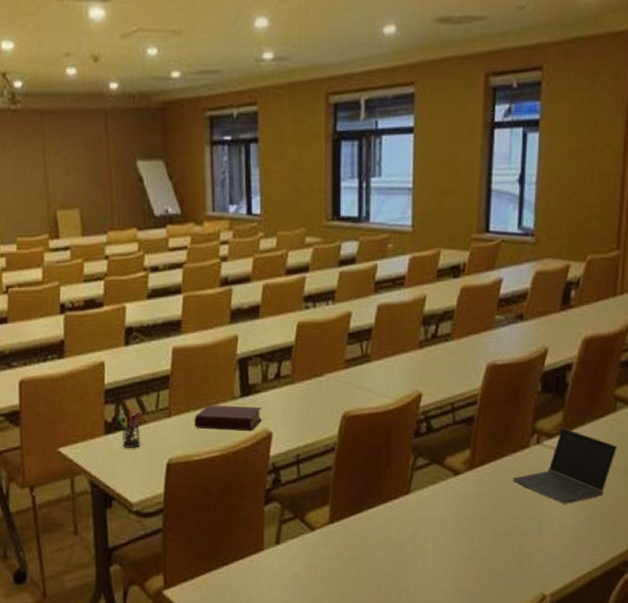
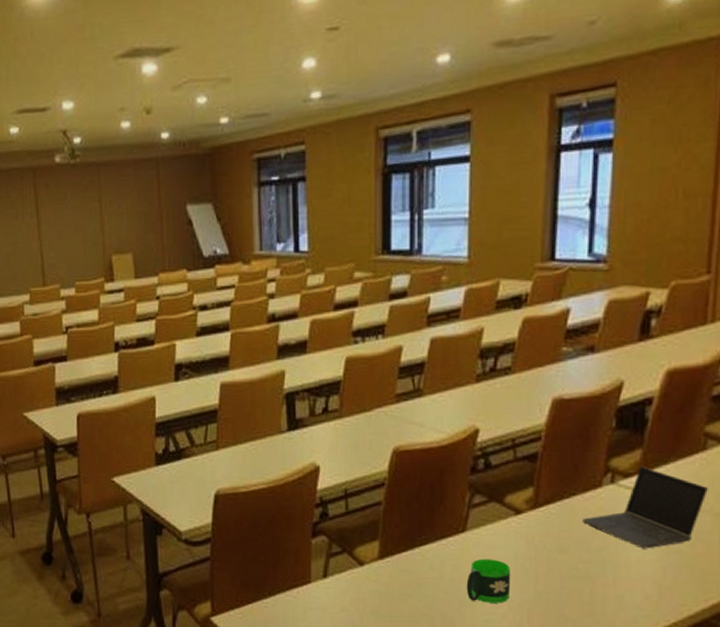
pen holder: present [116,408,141,448] -> none [166,441,190,479]
book: present [194,404,263,432] -> none [241,438,310,465]
mug: none [410,519,449,562] -> present [466,558,510,603]

